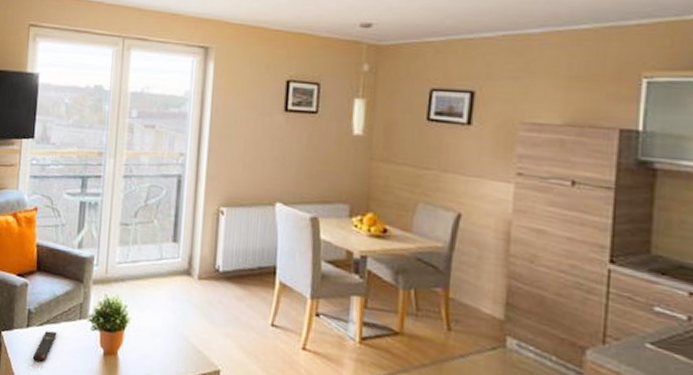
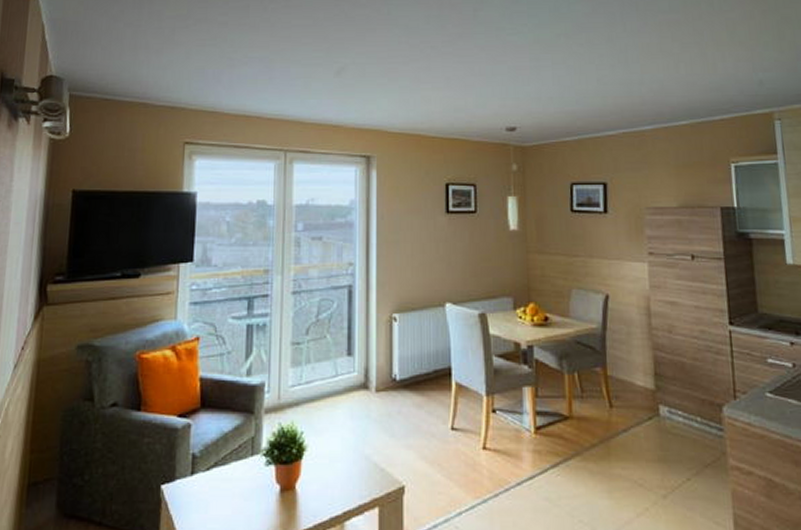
remote control: present [32,331,57,363] -> none [198,475,227,514]

